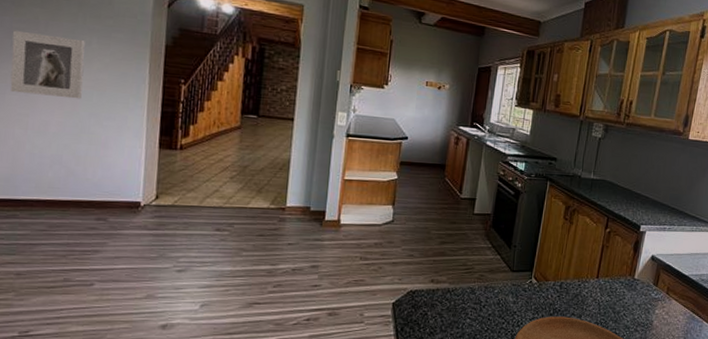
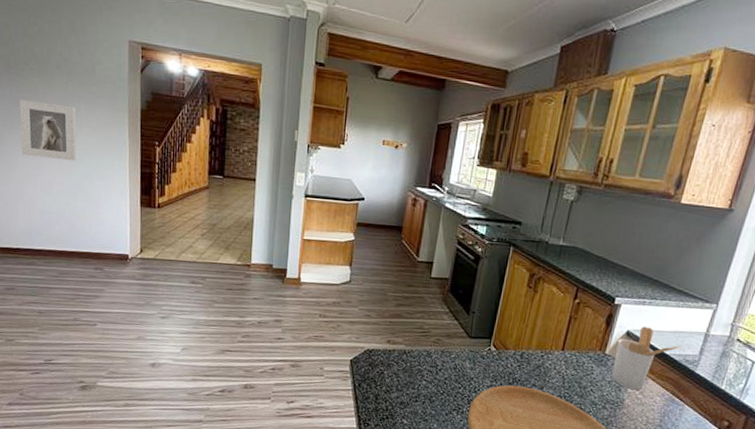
utensil holder: none [641,251,696,312] -> present [612,326,680,391]

